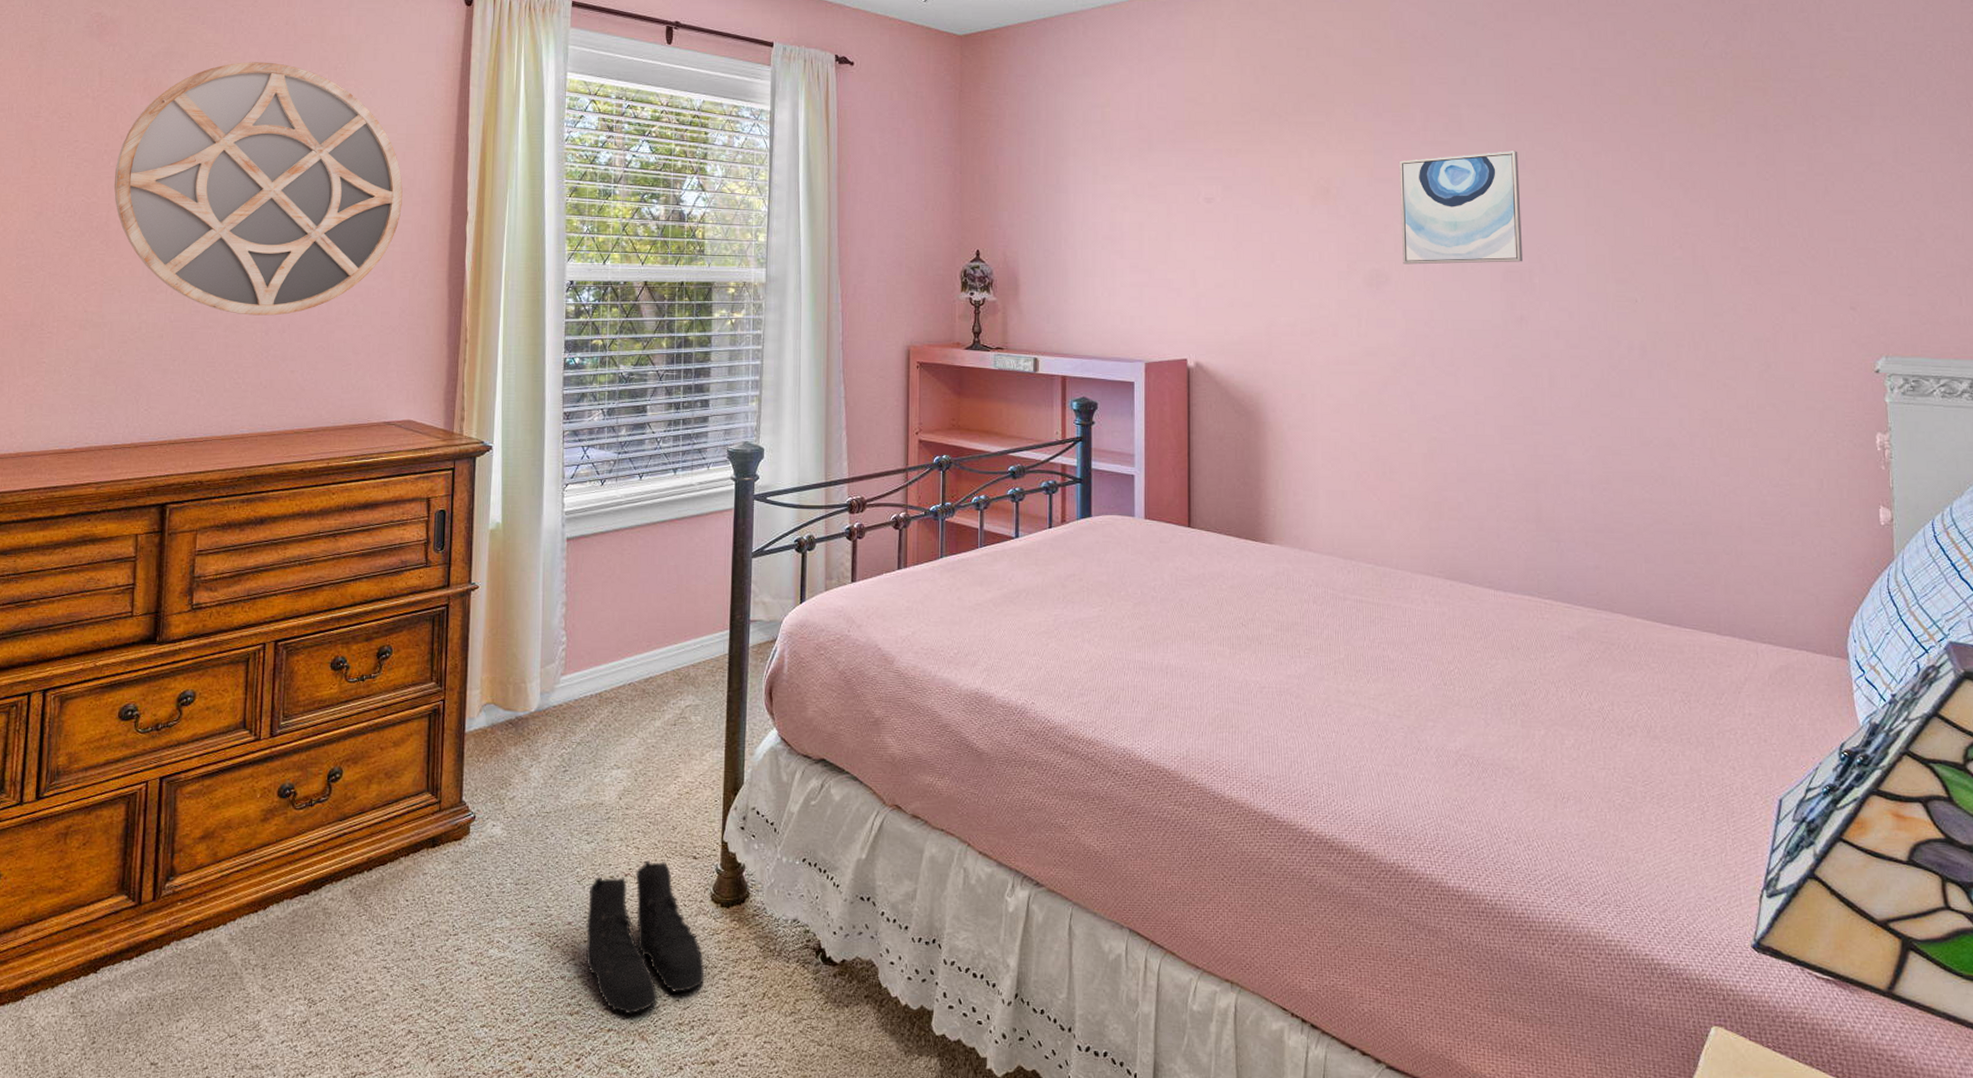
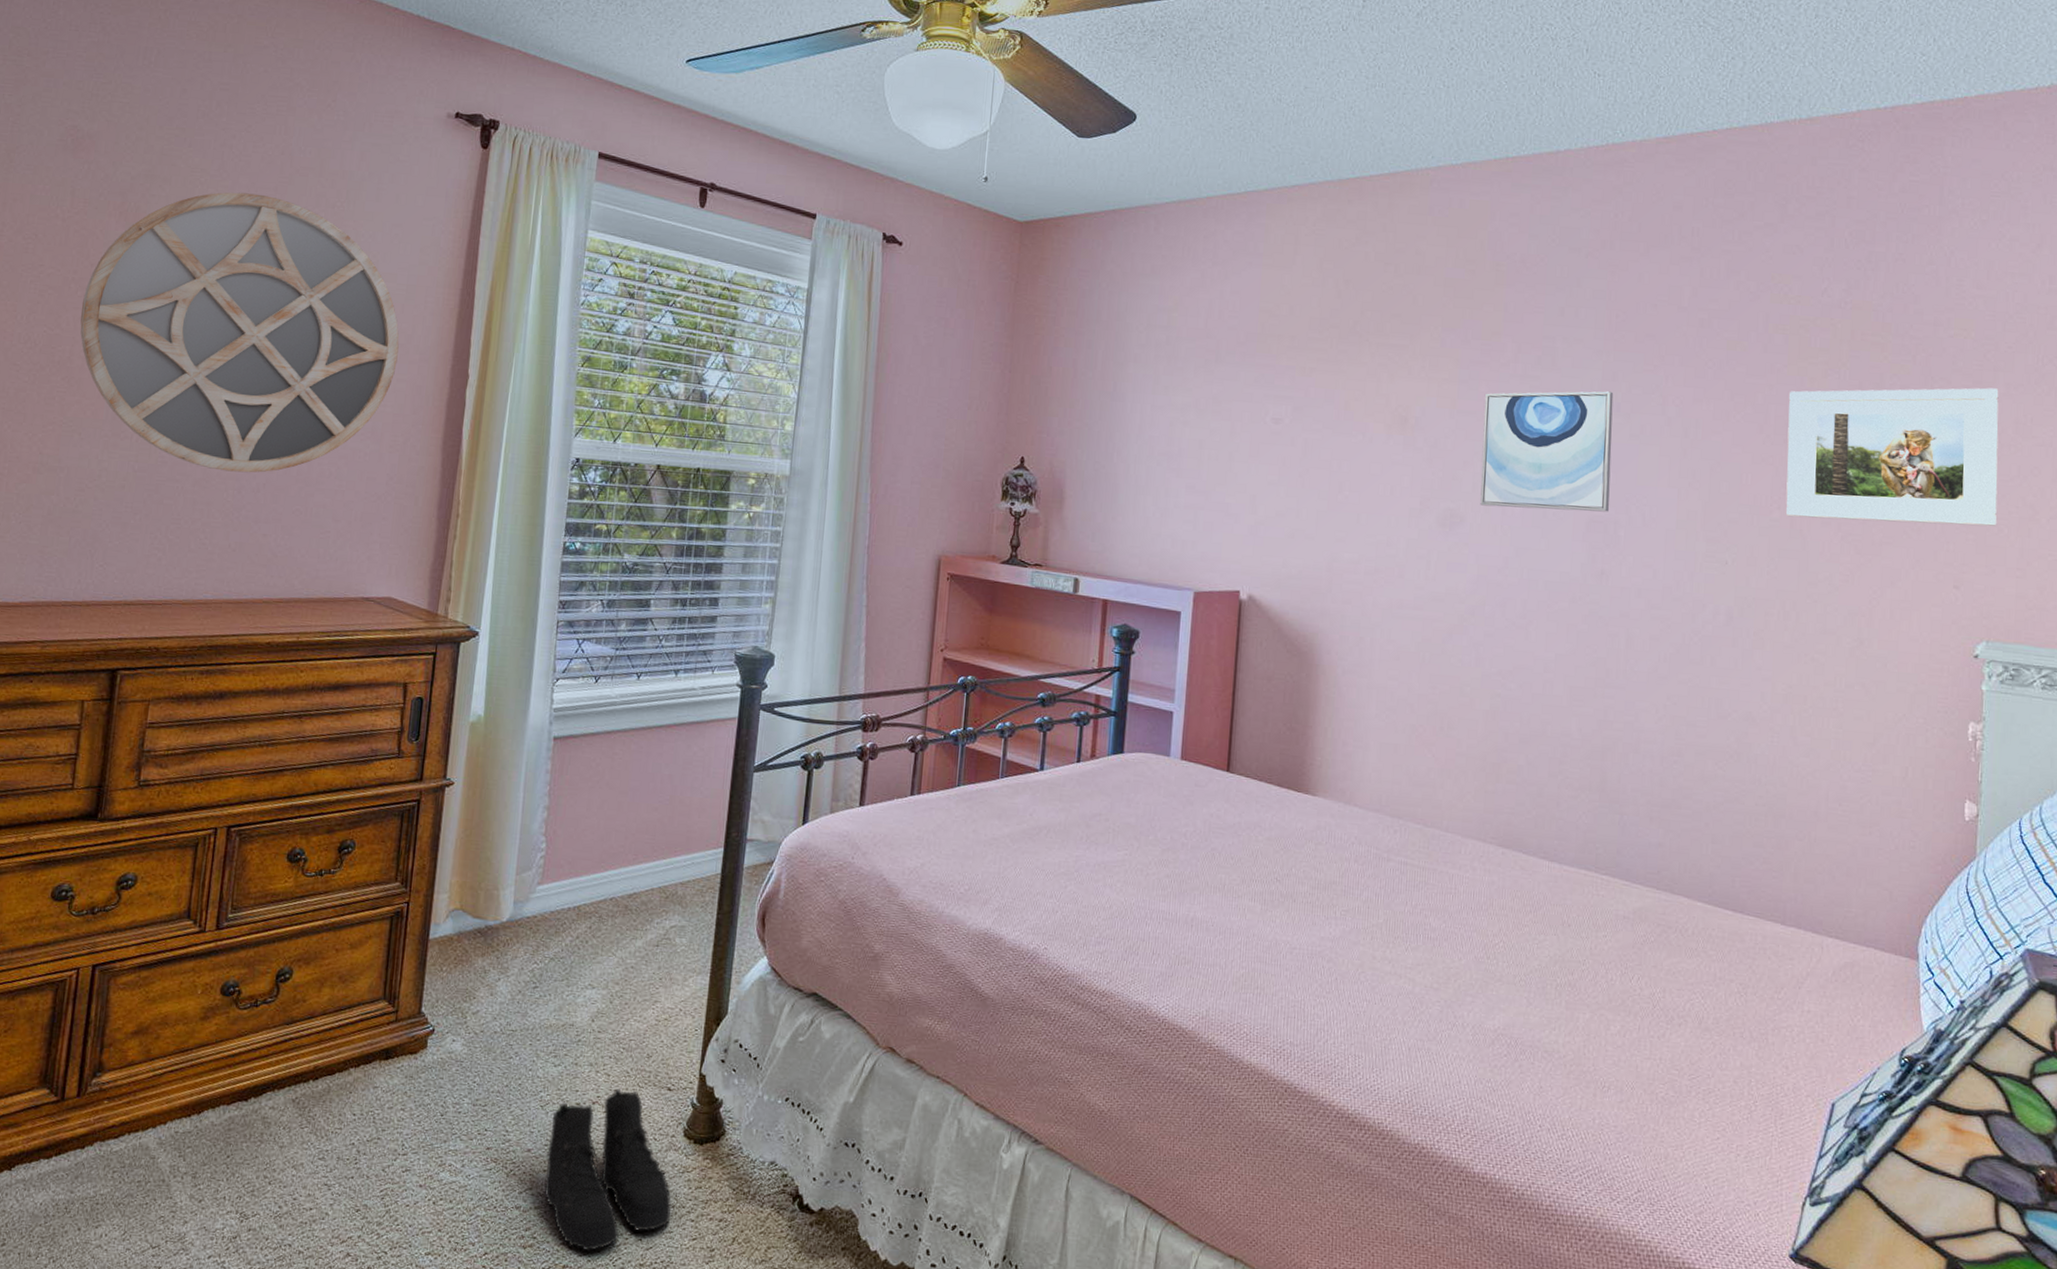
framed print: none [1680,122,1886,254] -> present [1786,387,1999,527]

